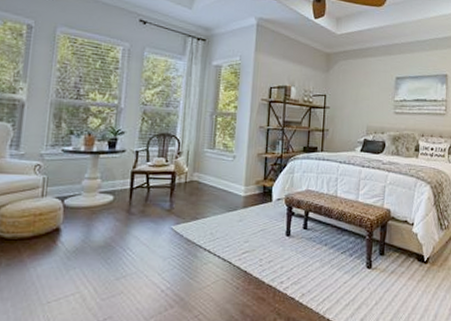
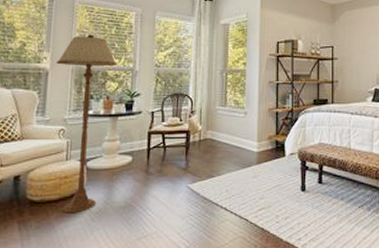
floor lamp: none [33,66,101,251] -> present [56,34,118,213]

